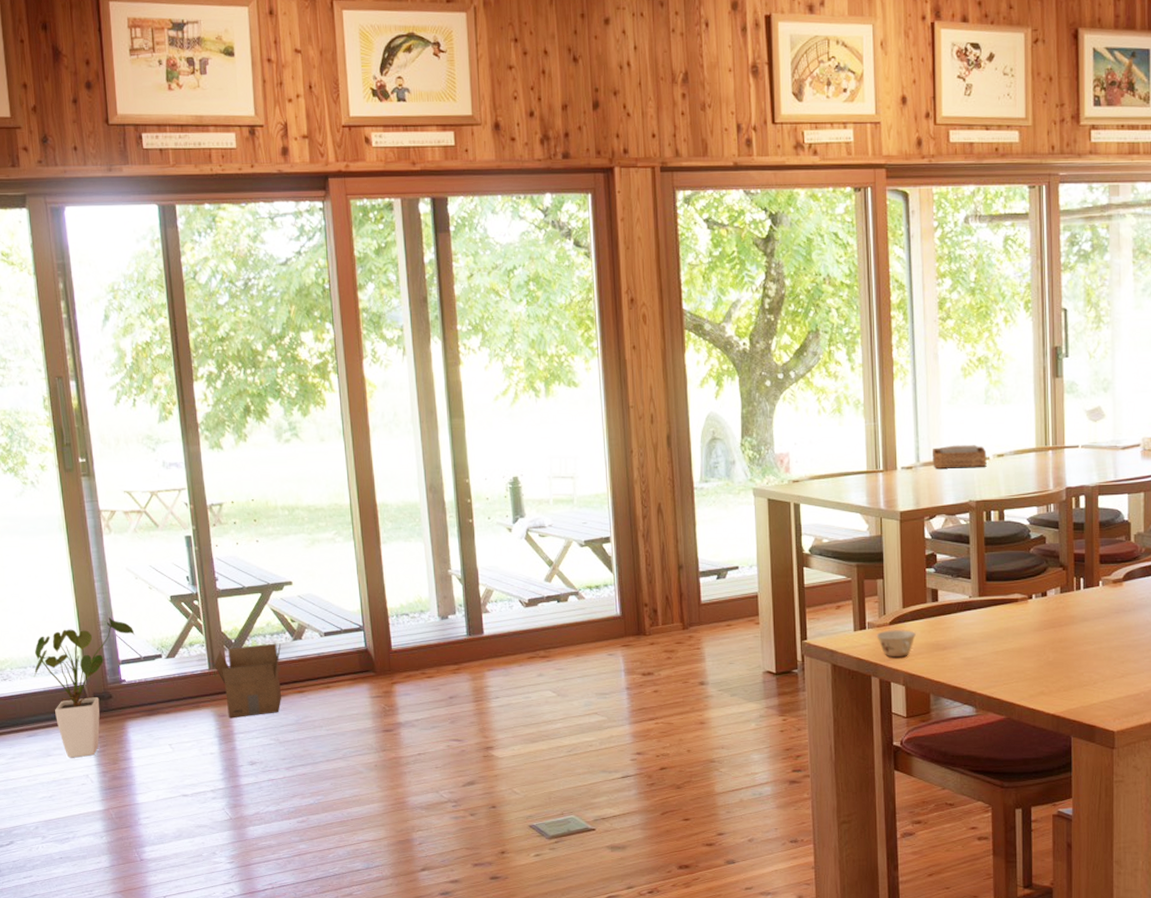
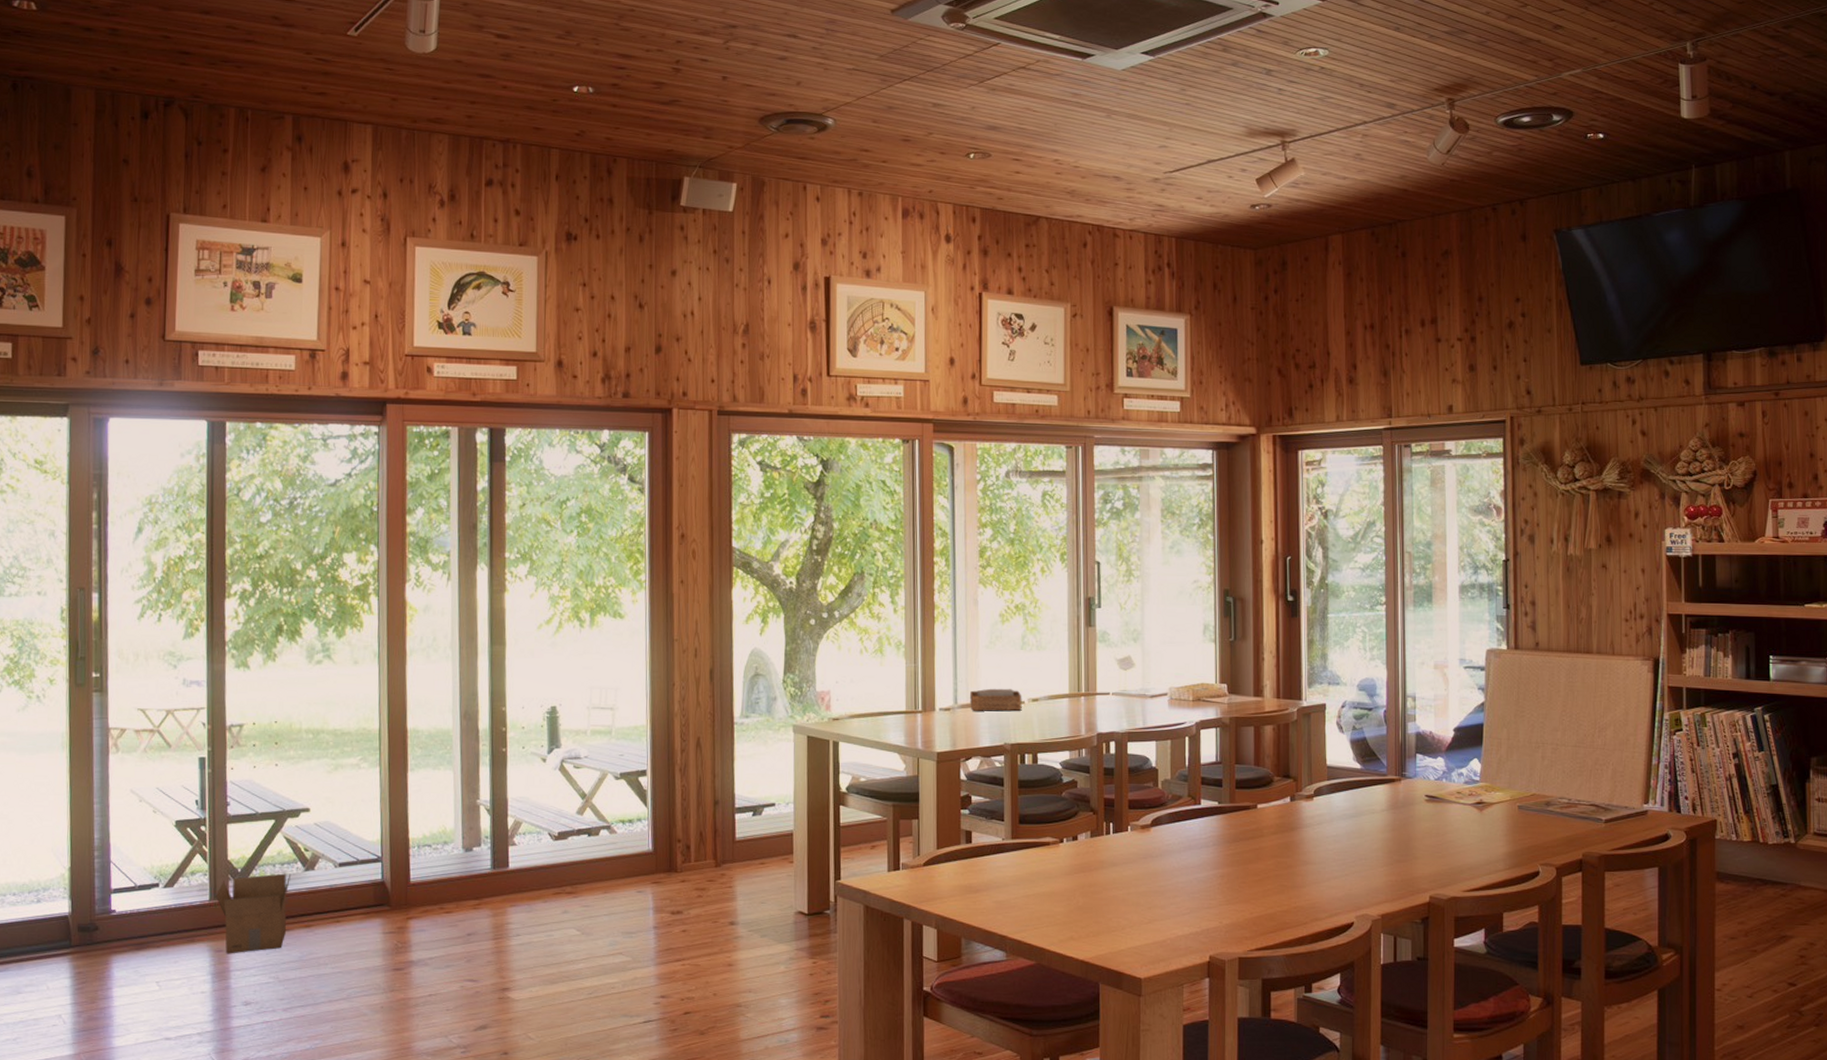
house plant: present [34,618,135,758] -> none [13,842,132,996]
teacup: present [876,630,916,659] -> none [910,871,949,901]

